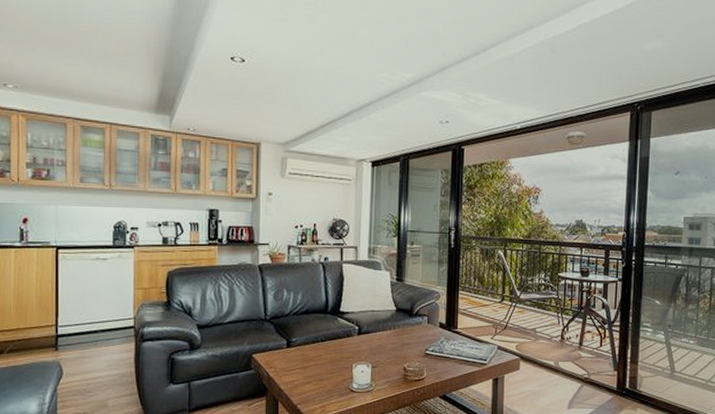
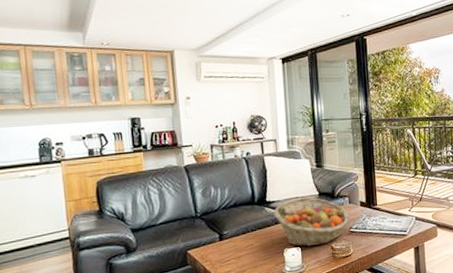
fruit basket: none [346,312,427,364] -> present [273,197,350,247]

